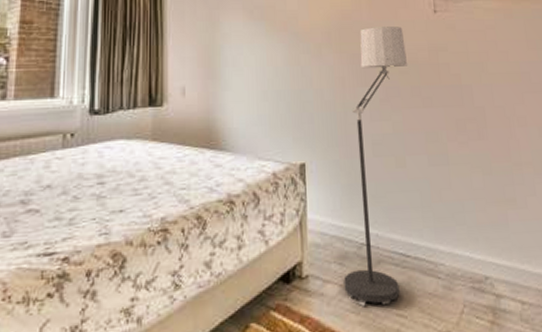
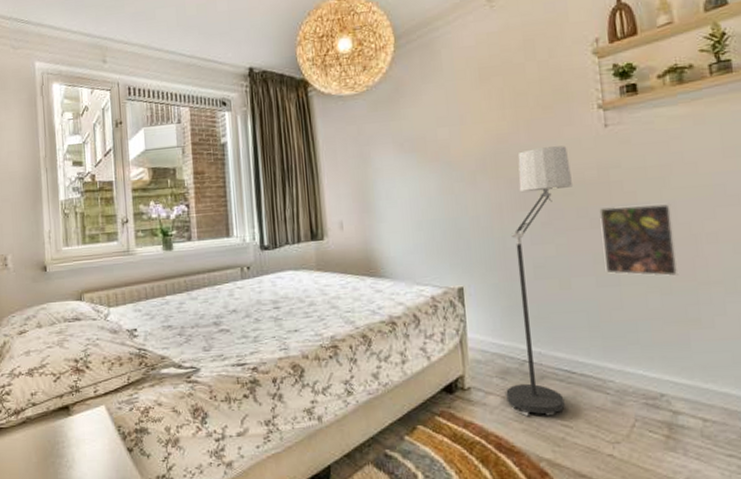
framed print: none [429,86,497,157] -> present [598,204,679,277]

